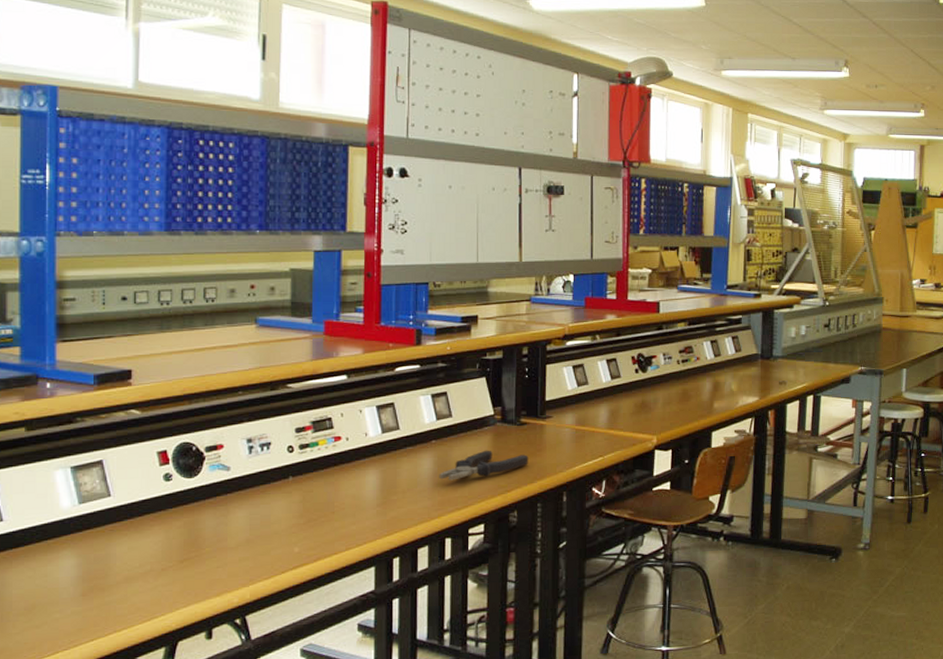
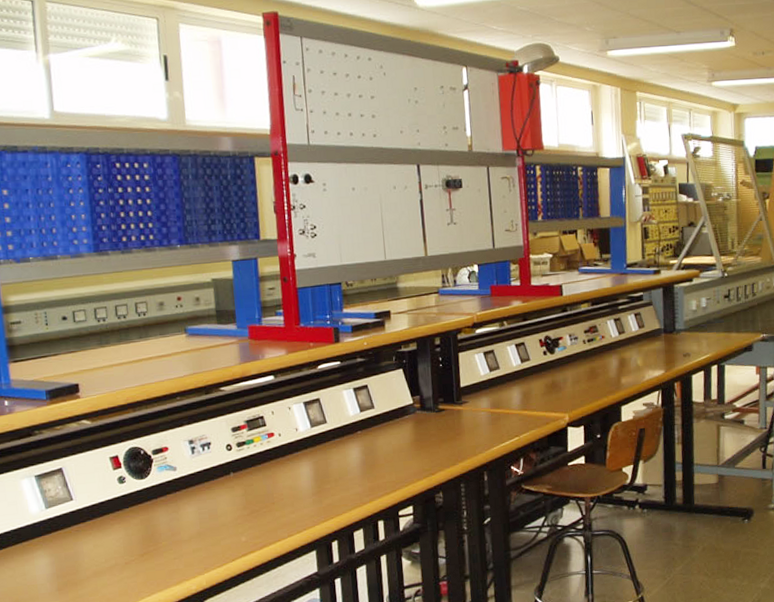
pliers: present [439,450,528,481] -> none [367,437,449,468]

